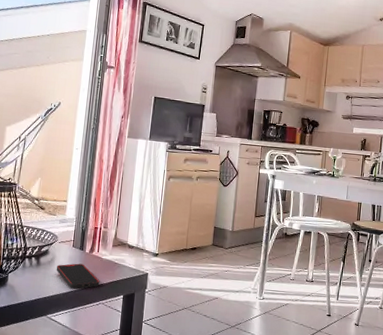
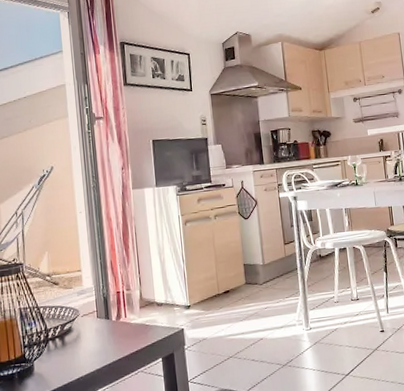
smartphone: present [56,263,100,289] -> none [84,333,134,363]

